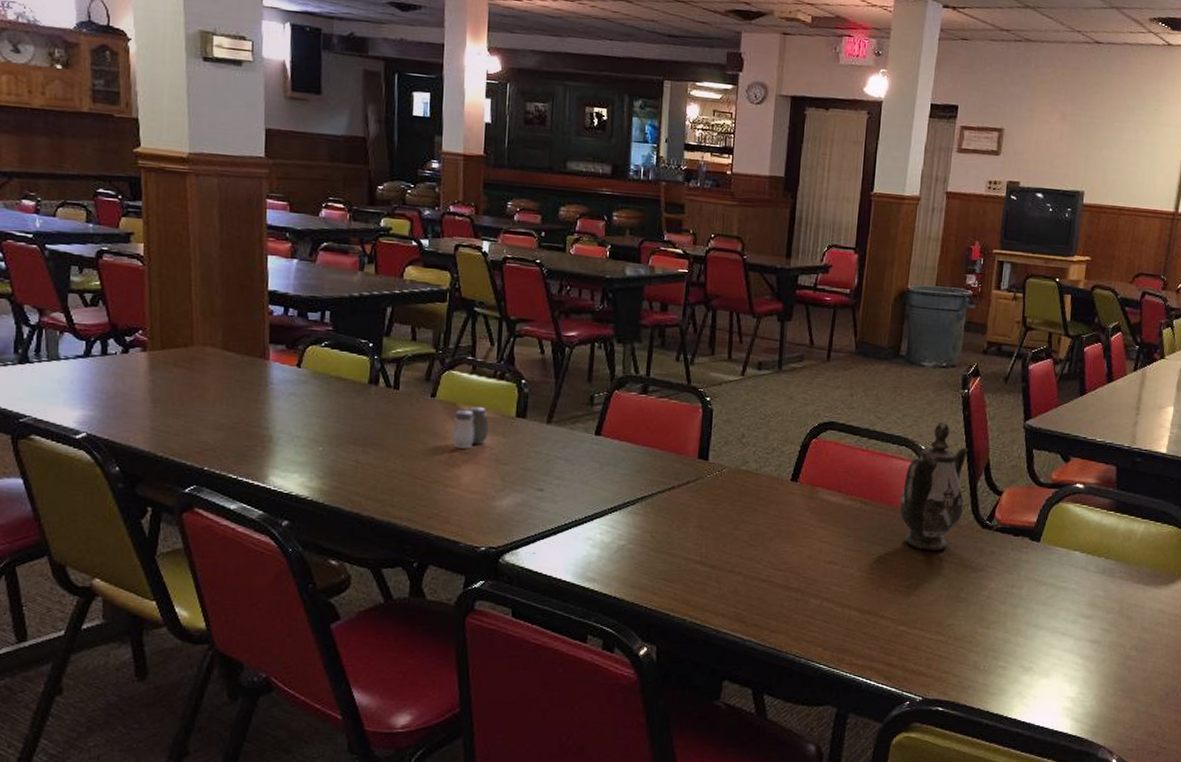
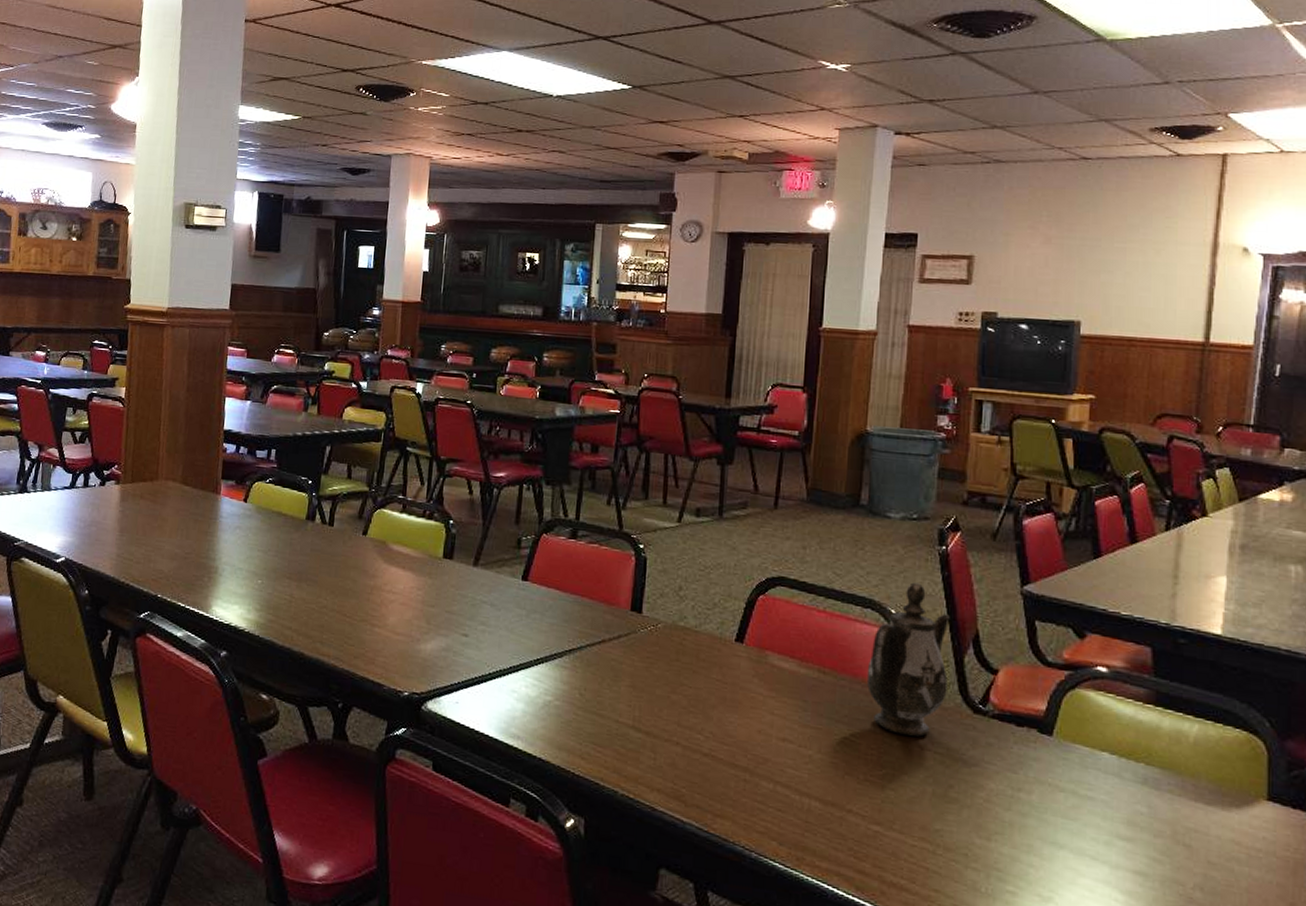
salt and pepper shaker: present [451,406,489,449] -> none [380,545,416,589]

